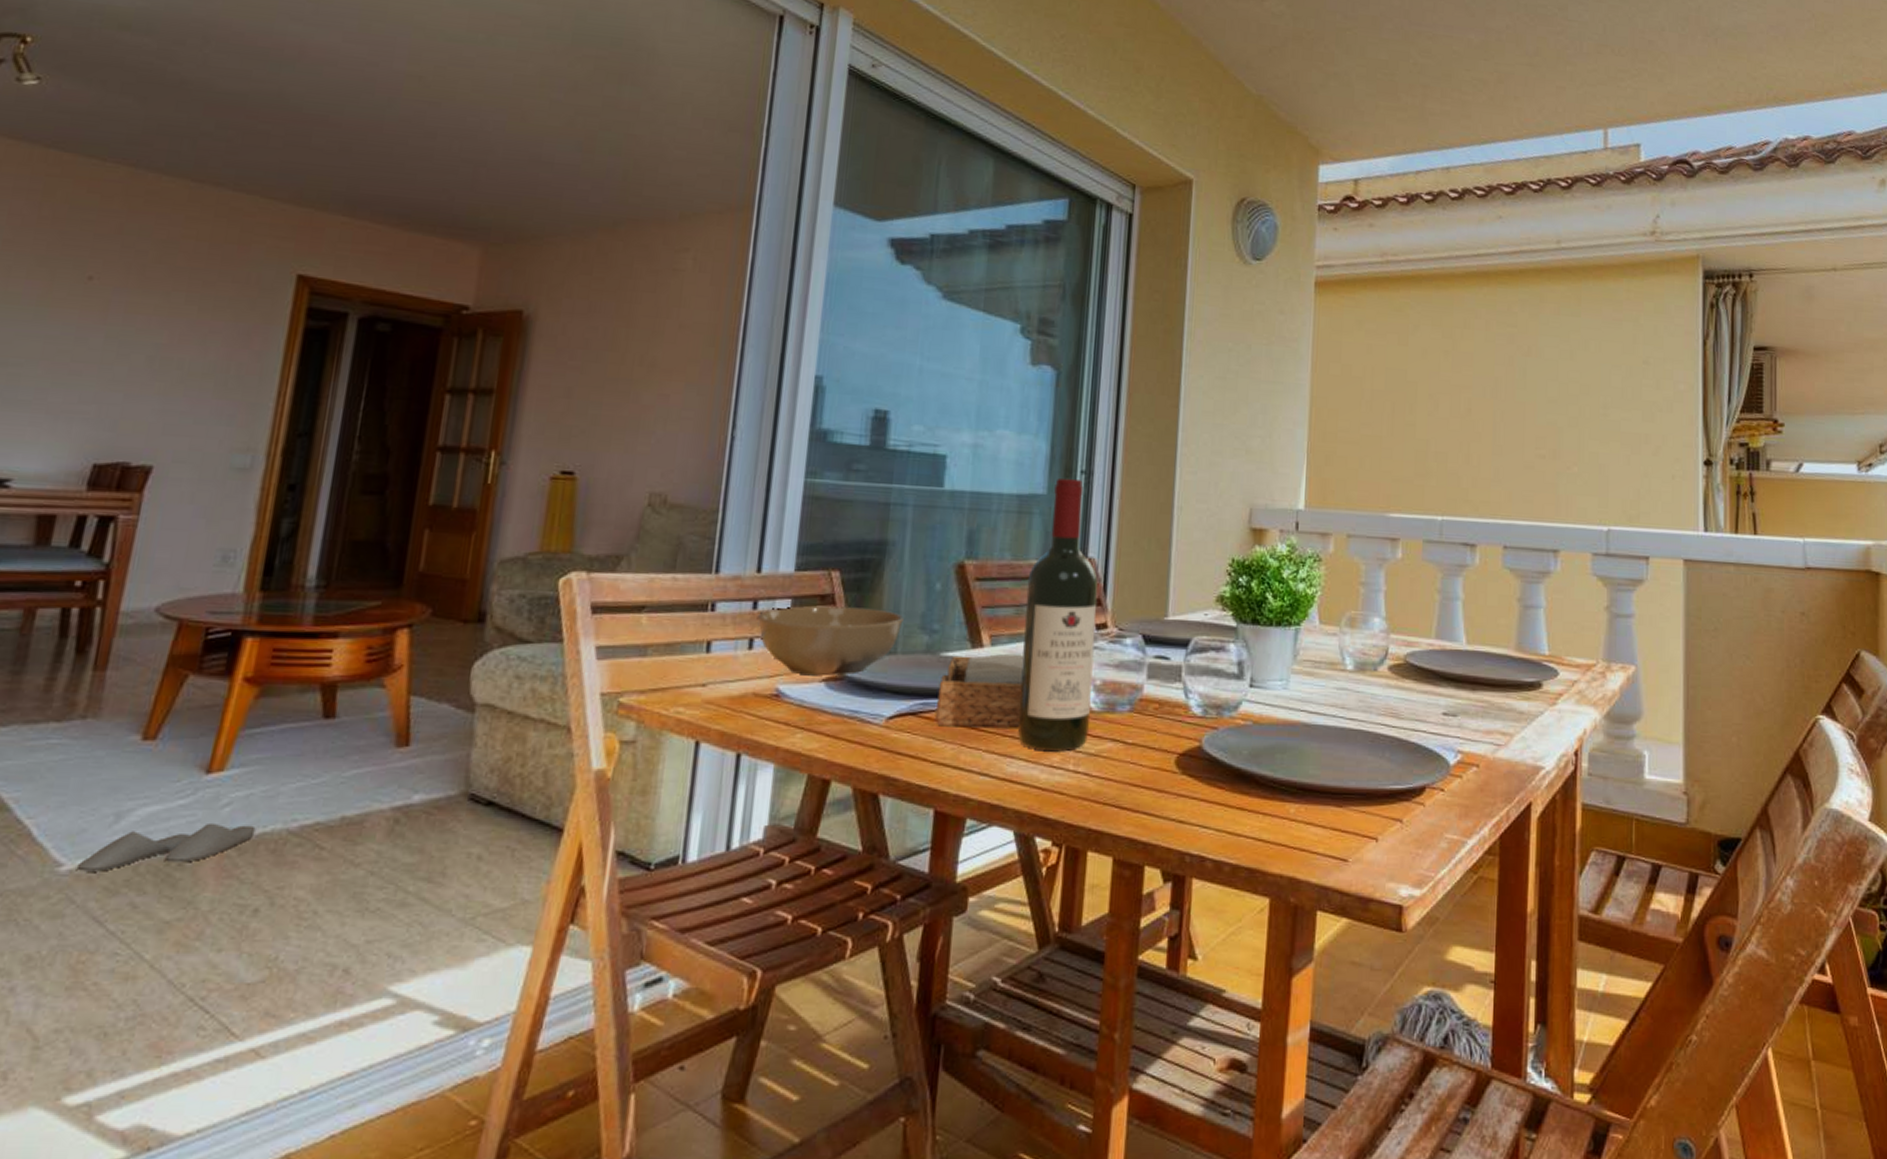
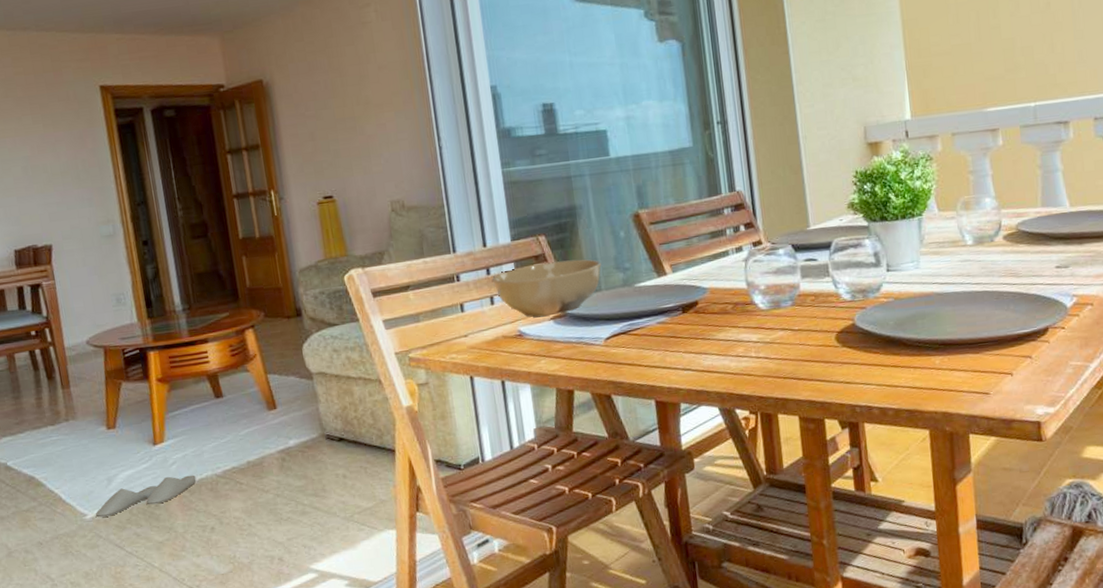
napkin holder: present [936,654,1024,728] -> none [639,276,707,339]
wine bottle: present [1017,479,1098,751] -> none [691,130,763,345]

